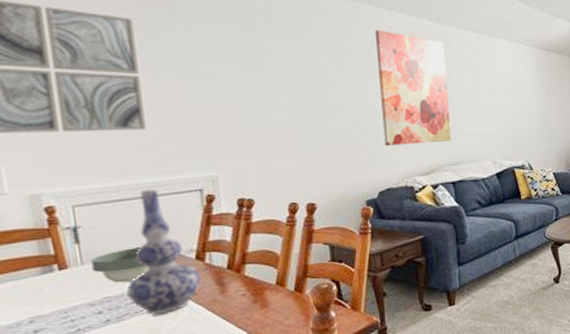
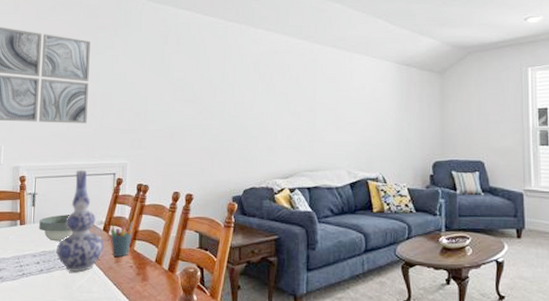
pen holder: none [206,244,240,287] -> present [110,222,134,257]
wall art: present [375,30,451,146] -> none [253,48,311,149]

